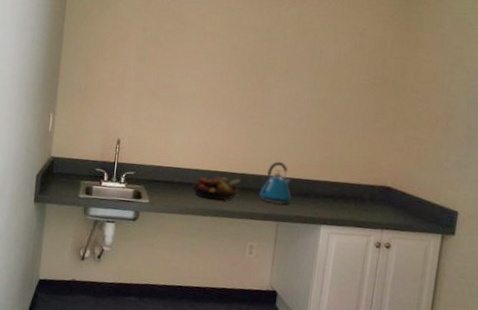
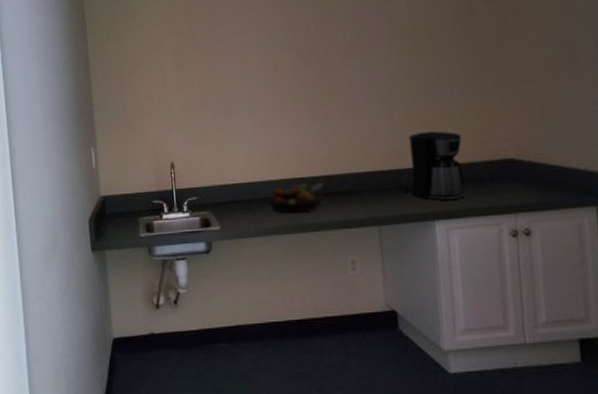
kettle: present [259,161,292,205] -> none [350,153,391,206]
coffee maker: none [300,152,356,211] -> present [401,131,466,202]

